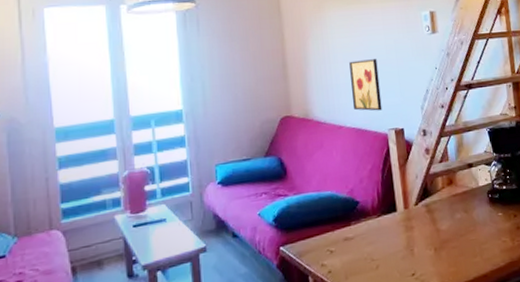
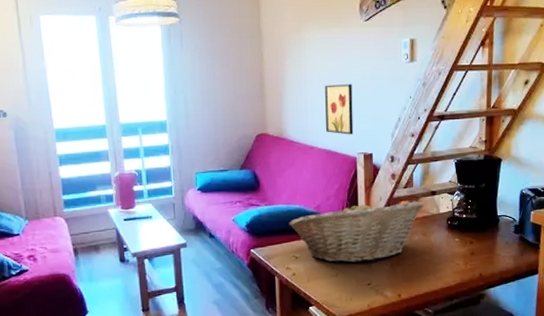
fruit basket: none [321,175,462,253] -> present [289,200,424,263]

